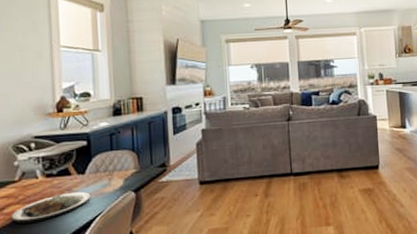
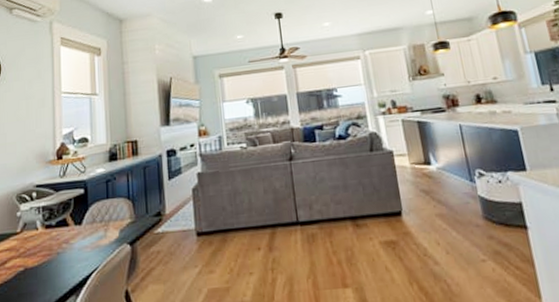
plate: present [11,191,91,224] -> none [12,244,87,279]

